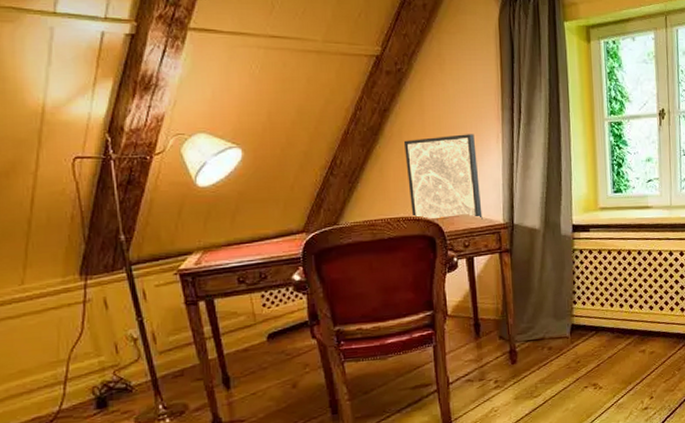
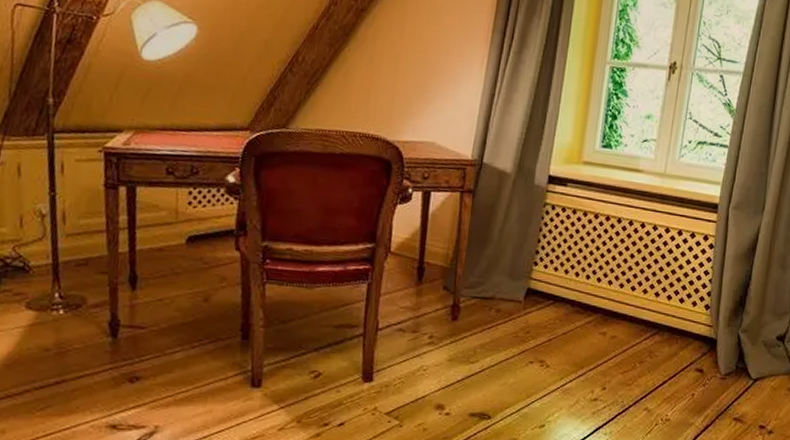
wall art: present [404,134,483,220] -> none [371,47,457,151]

